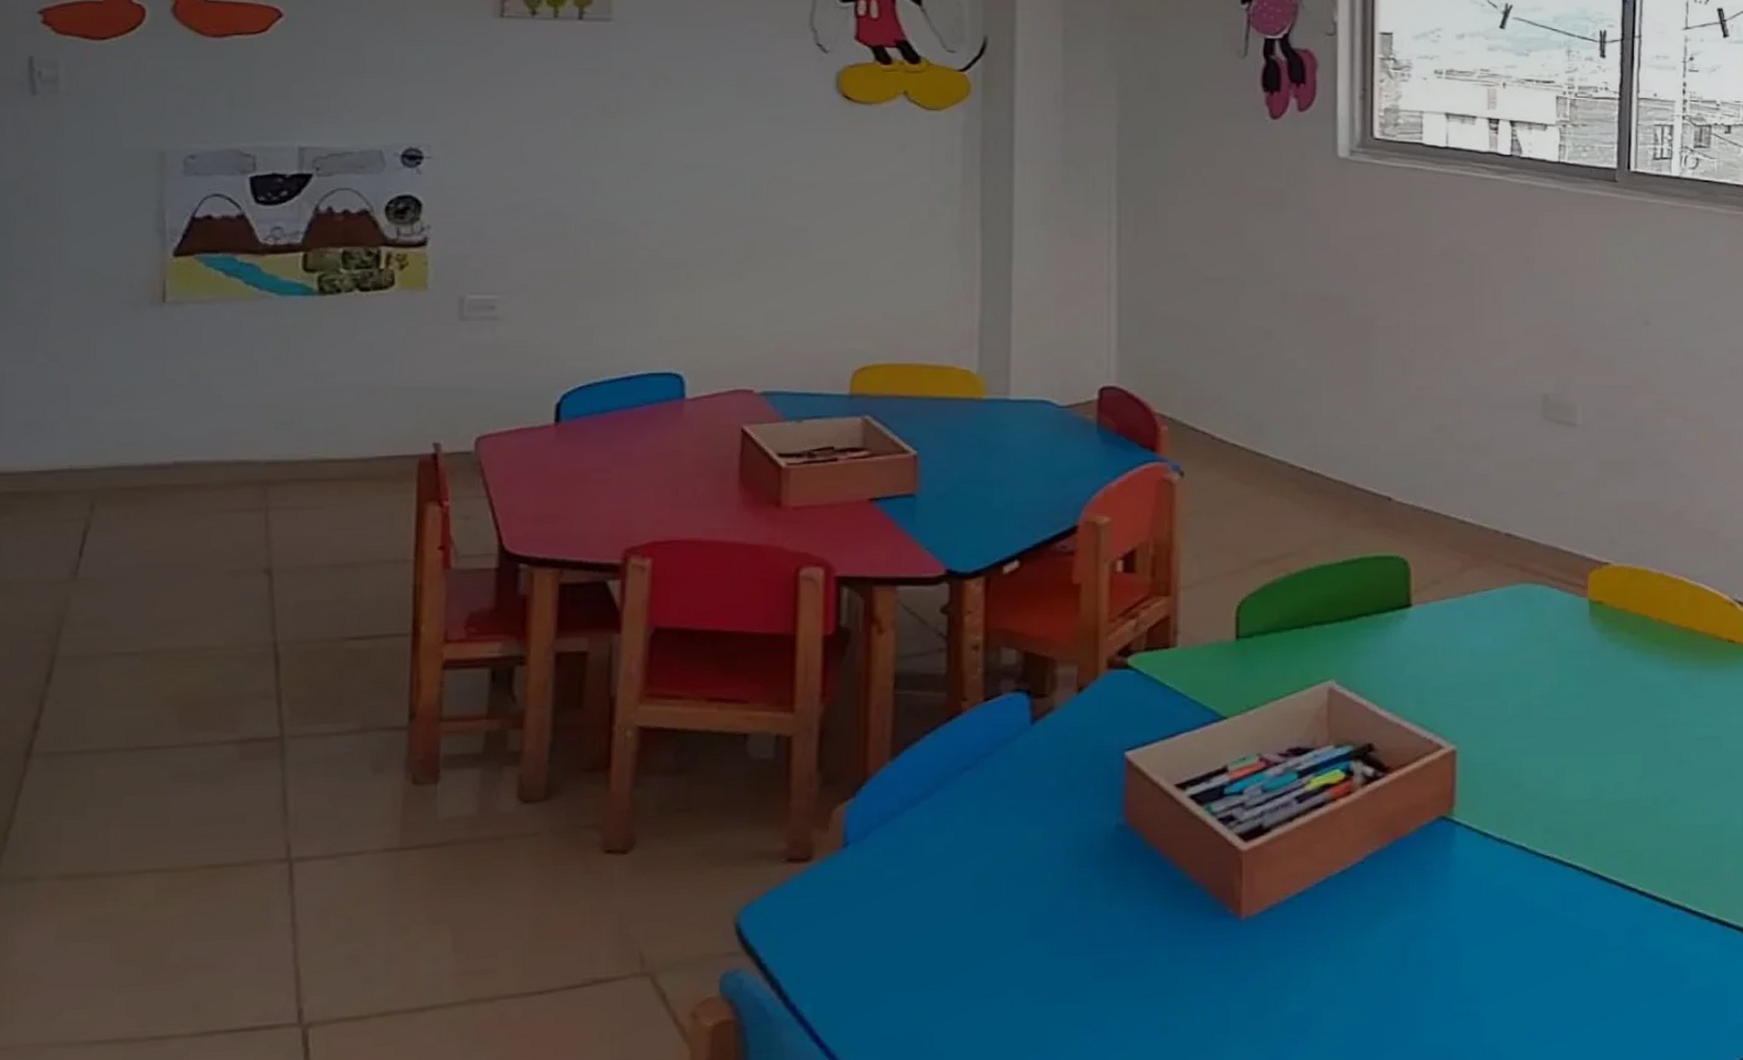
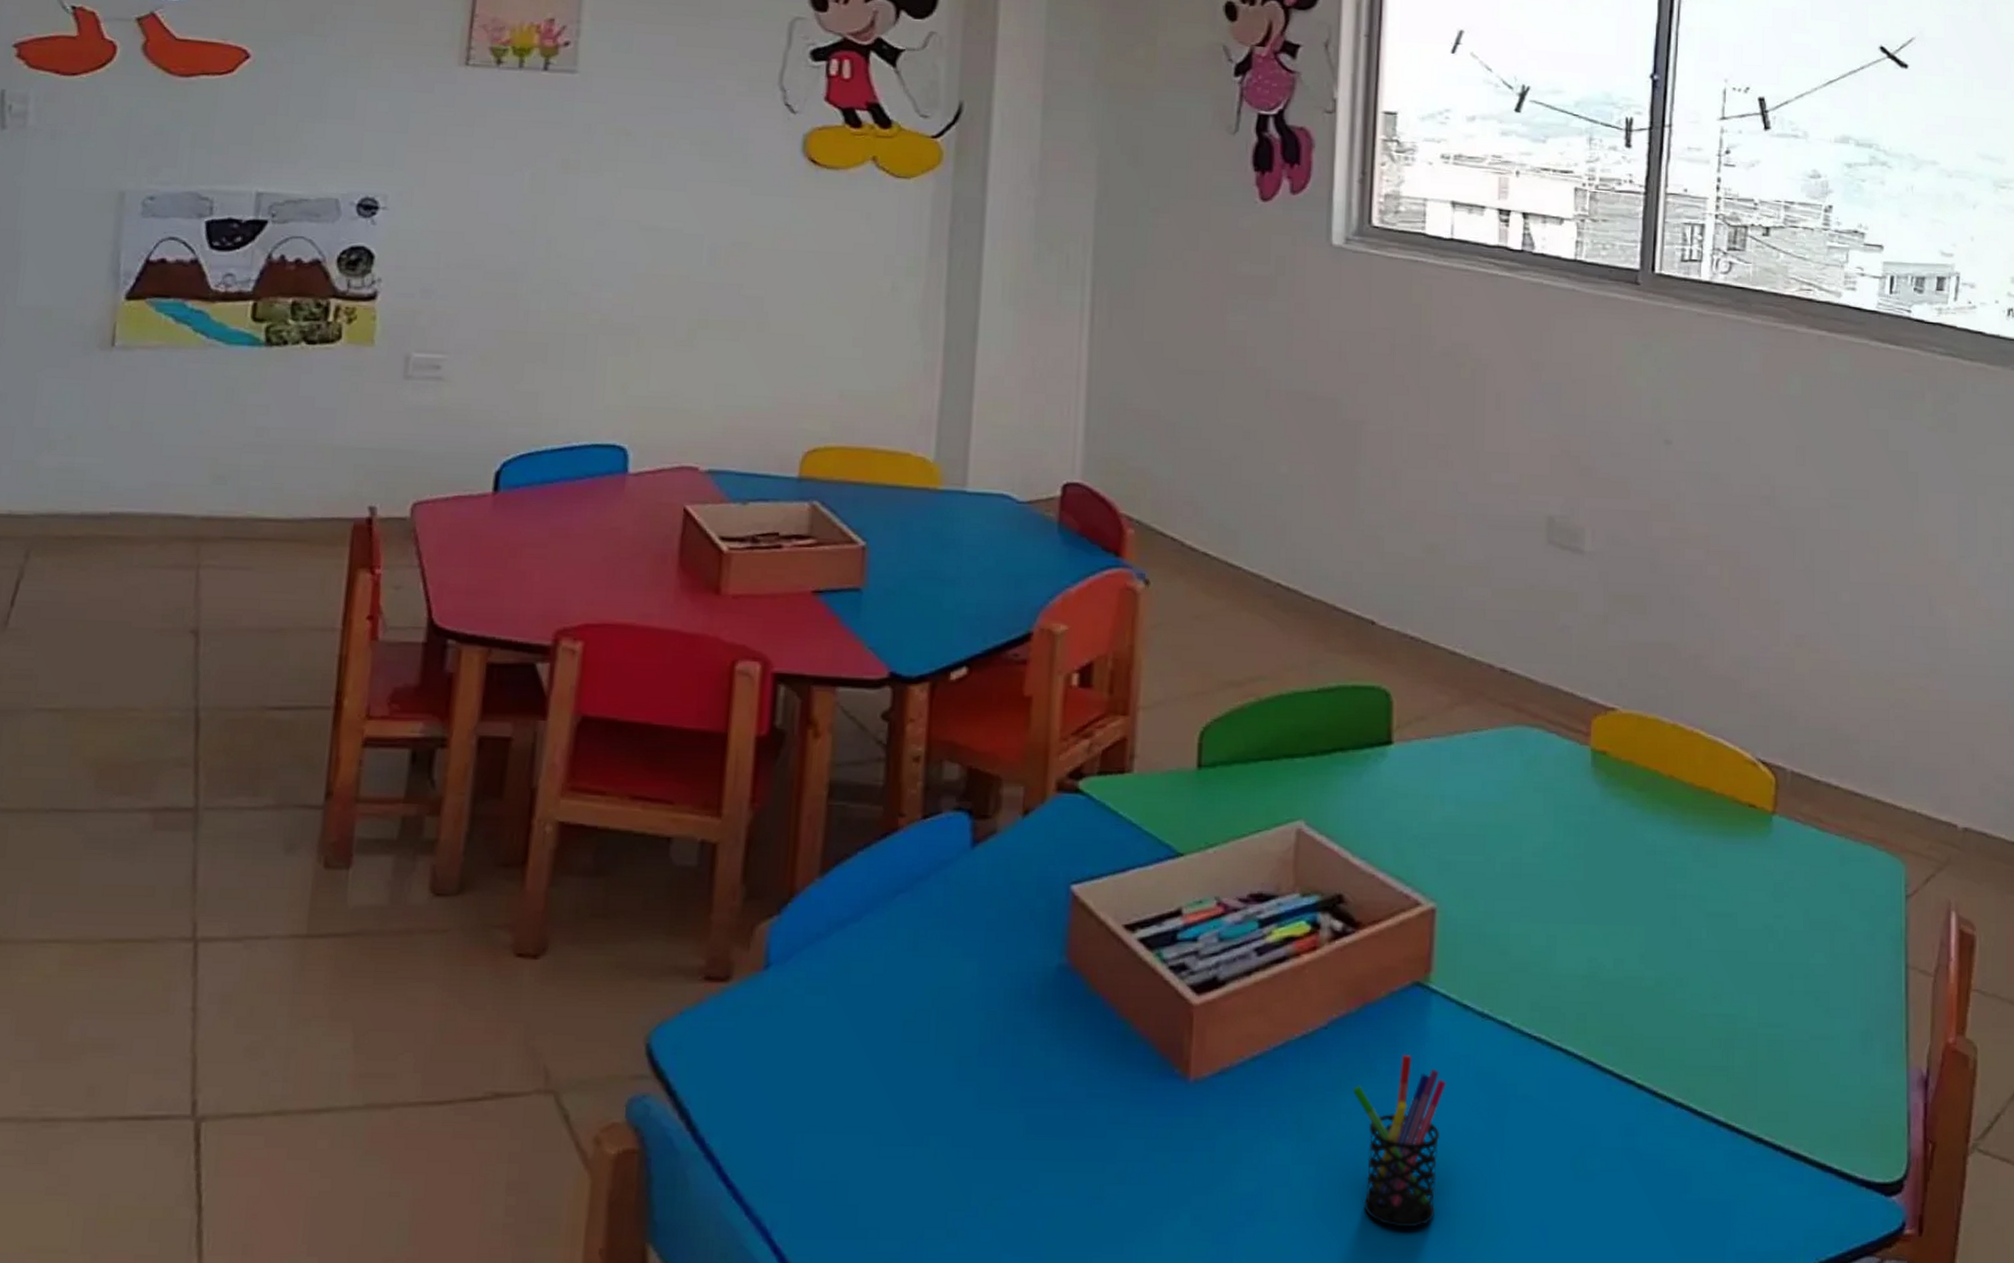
pen holder: none [1388,881,1472,1033] -> present [1352,1055,1447,1228]

